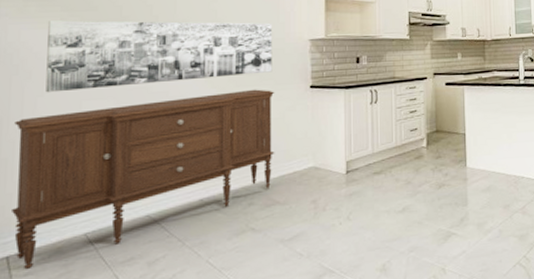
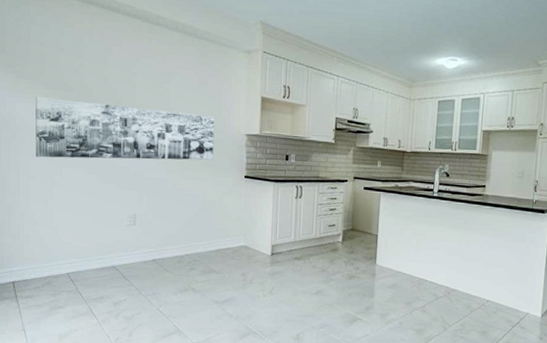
sideboard: present [12,89,275,270] -> none [14,173,215,294]

